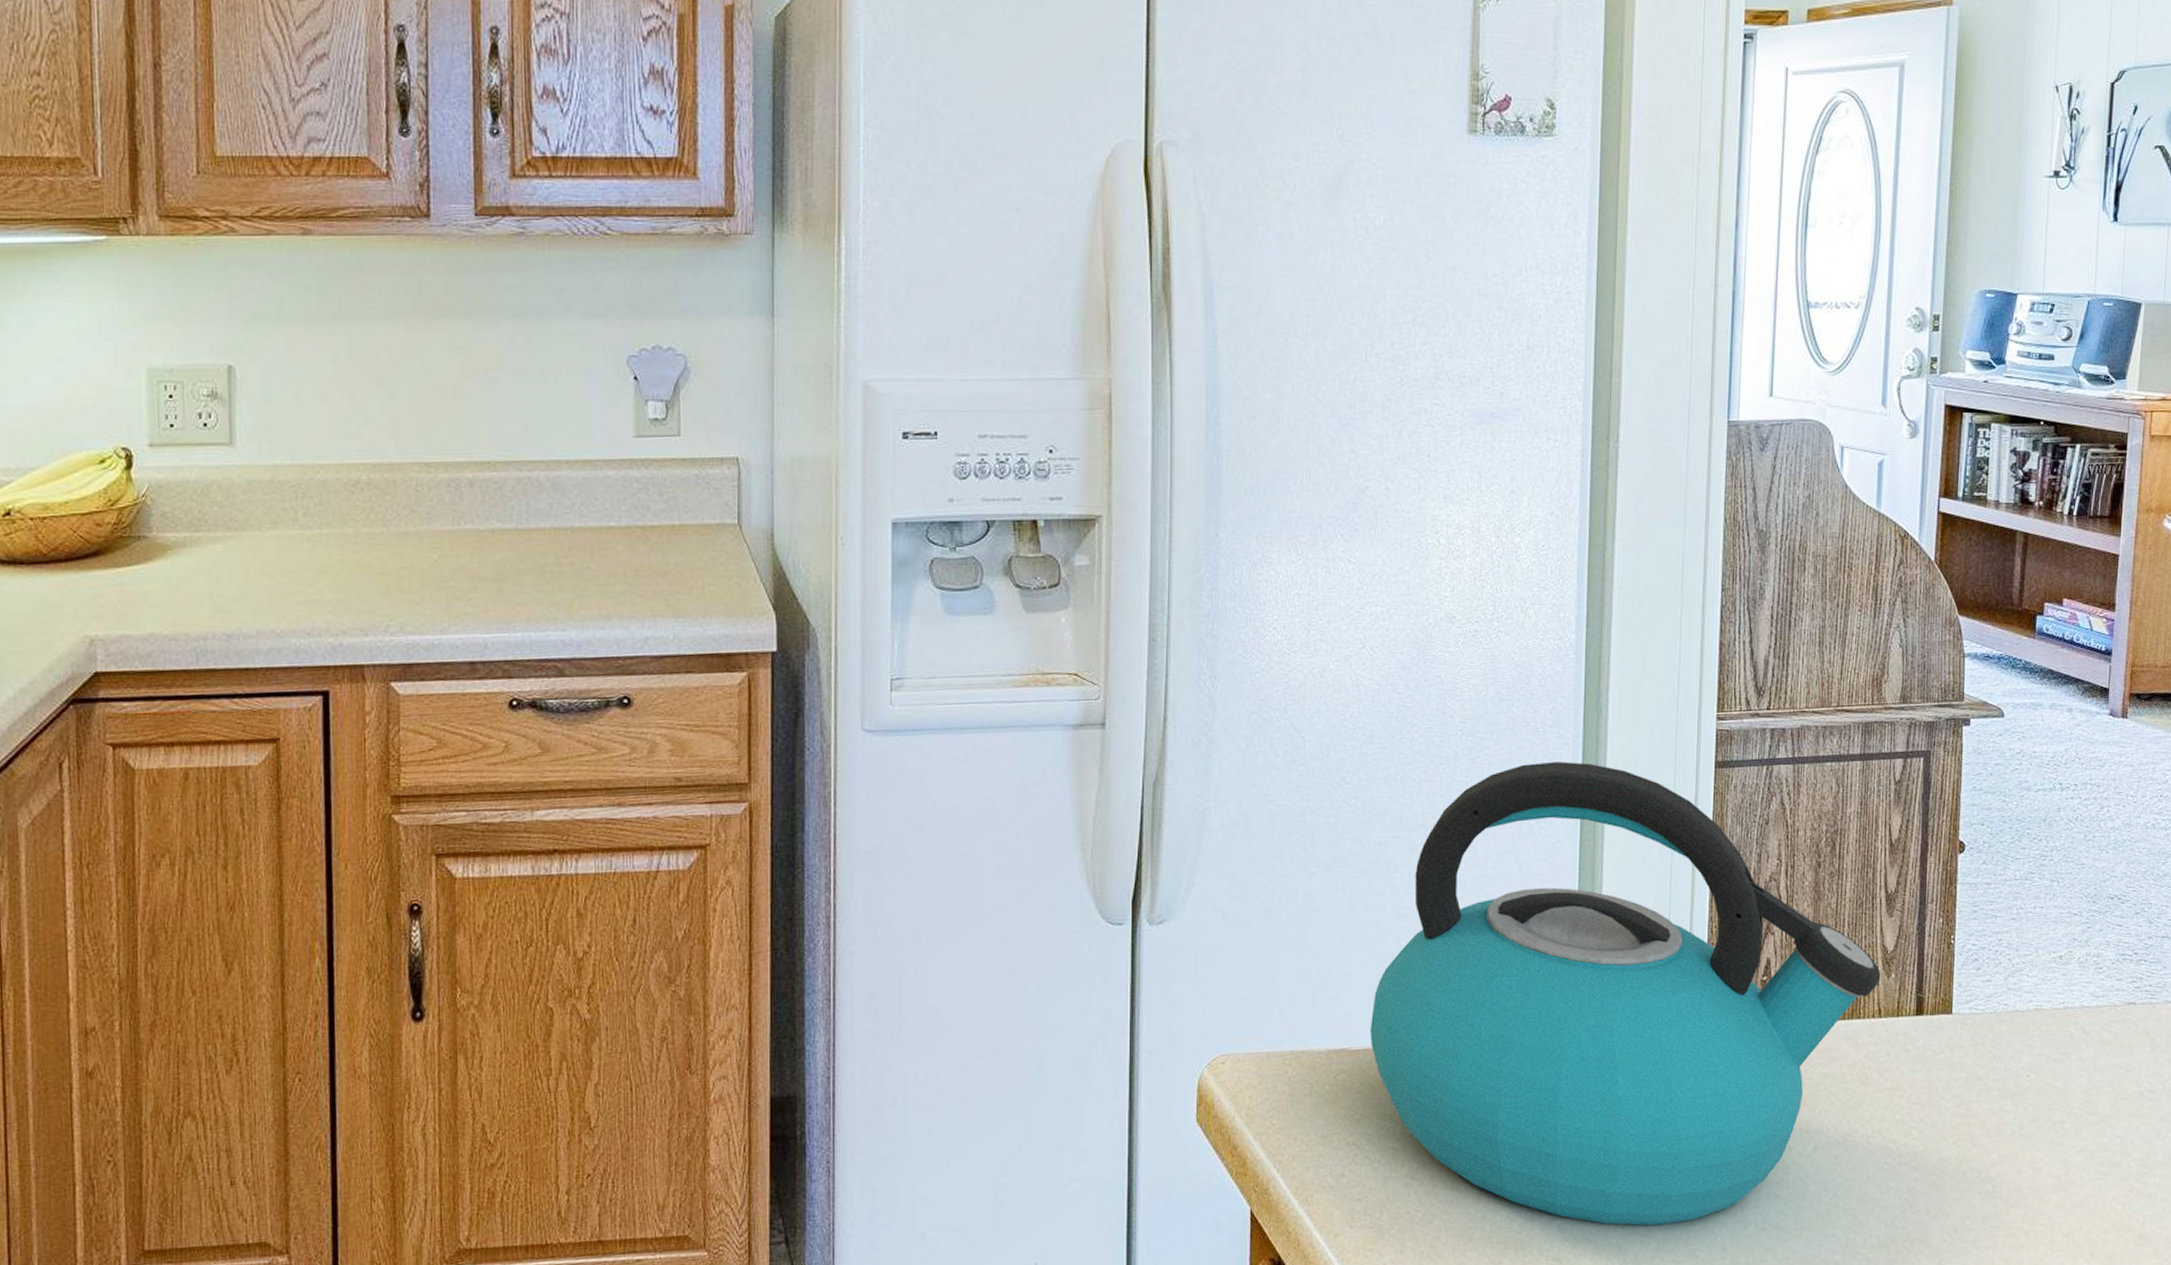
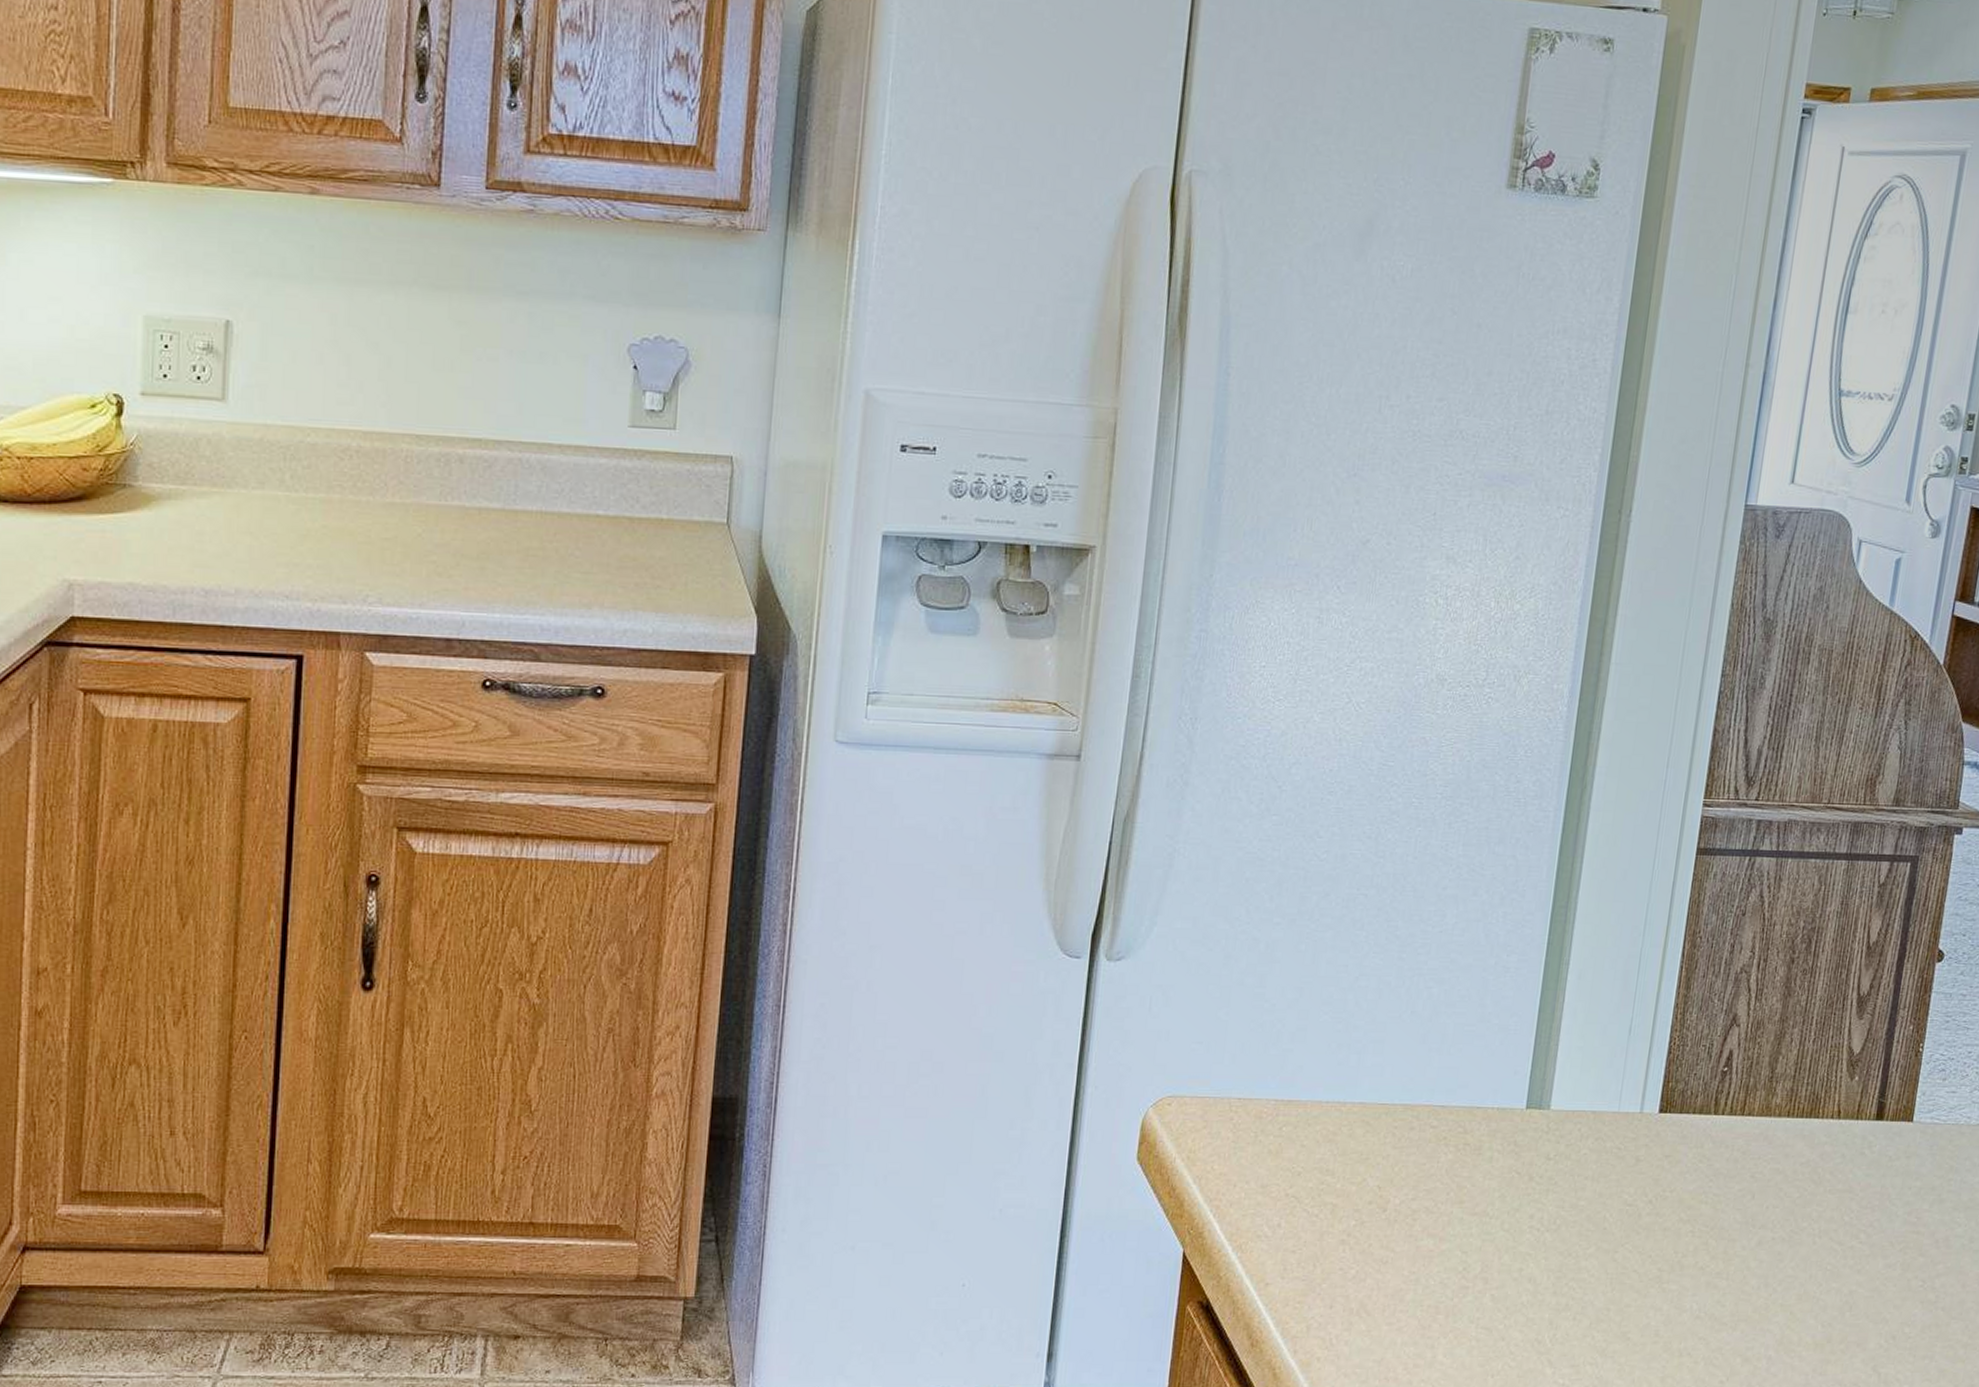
kettle: present [1369,761,1881,1226] -> none [1319,833,1845,1304]

